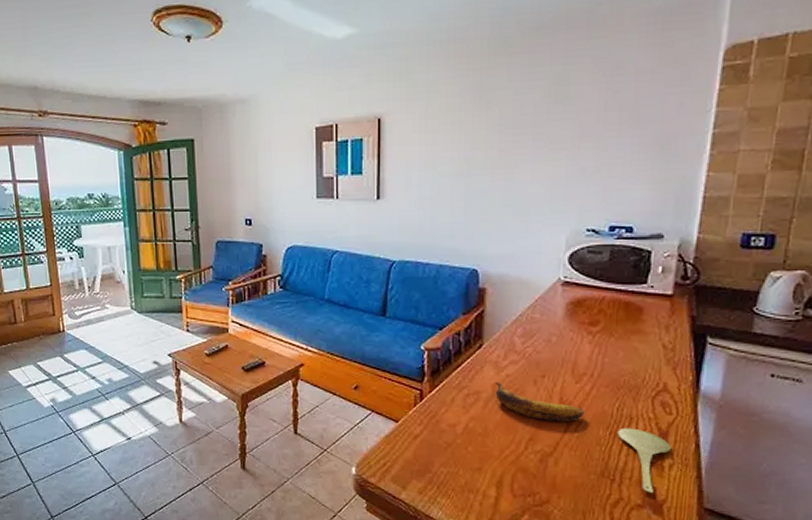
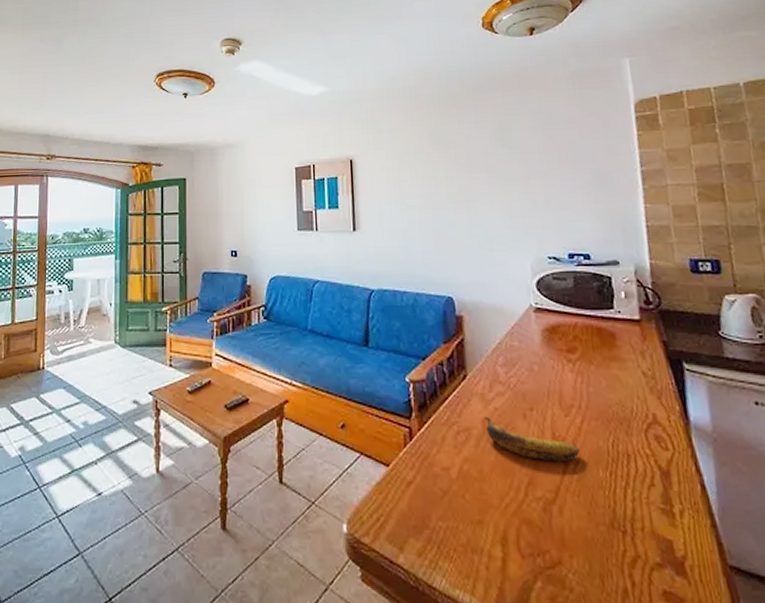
spoon: present [617,427,670,494] -> none [617,467,676,549]

